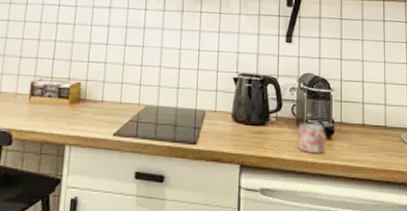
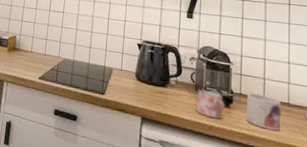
mug: none [347,120,379,157] -> present [246,92,281,131]

